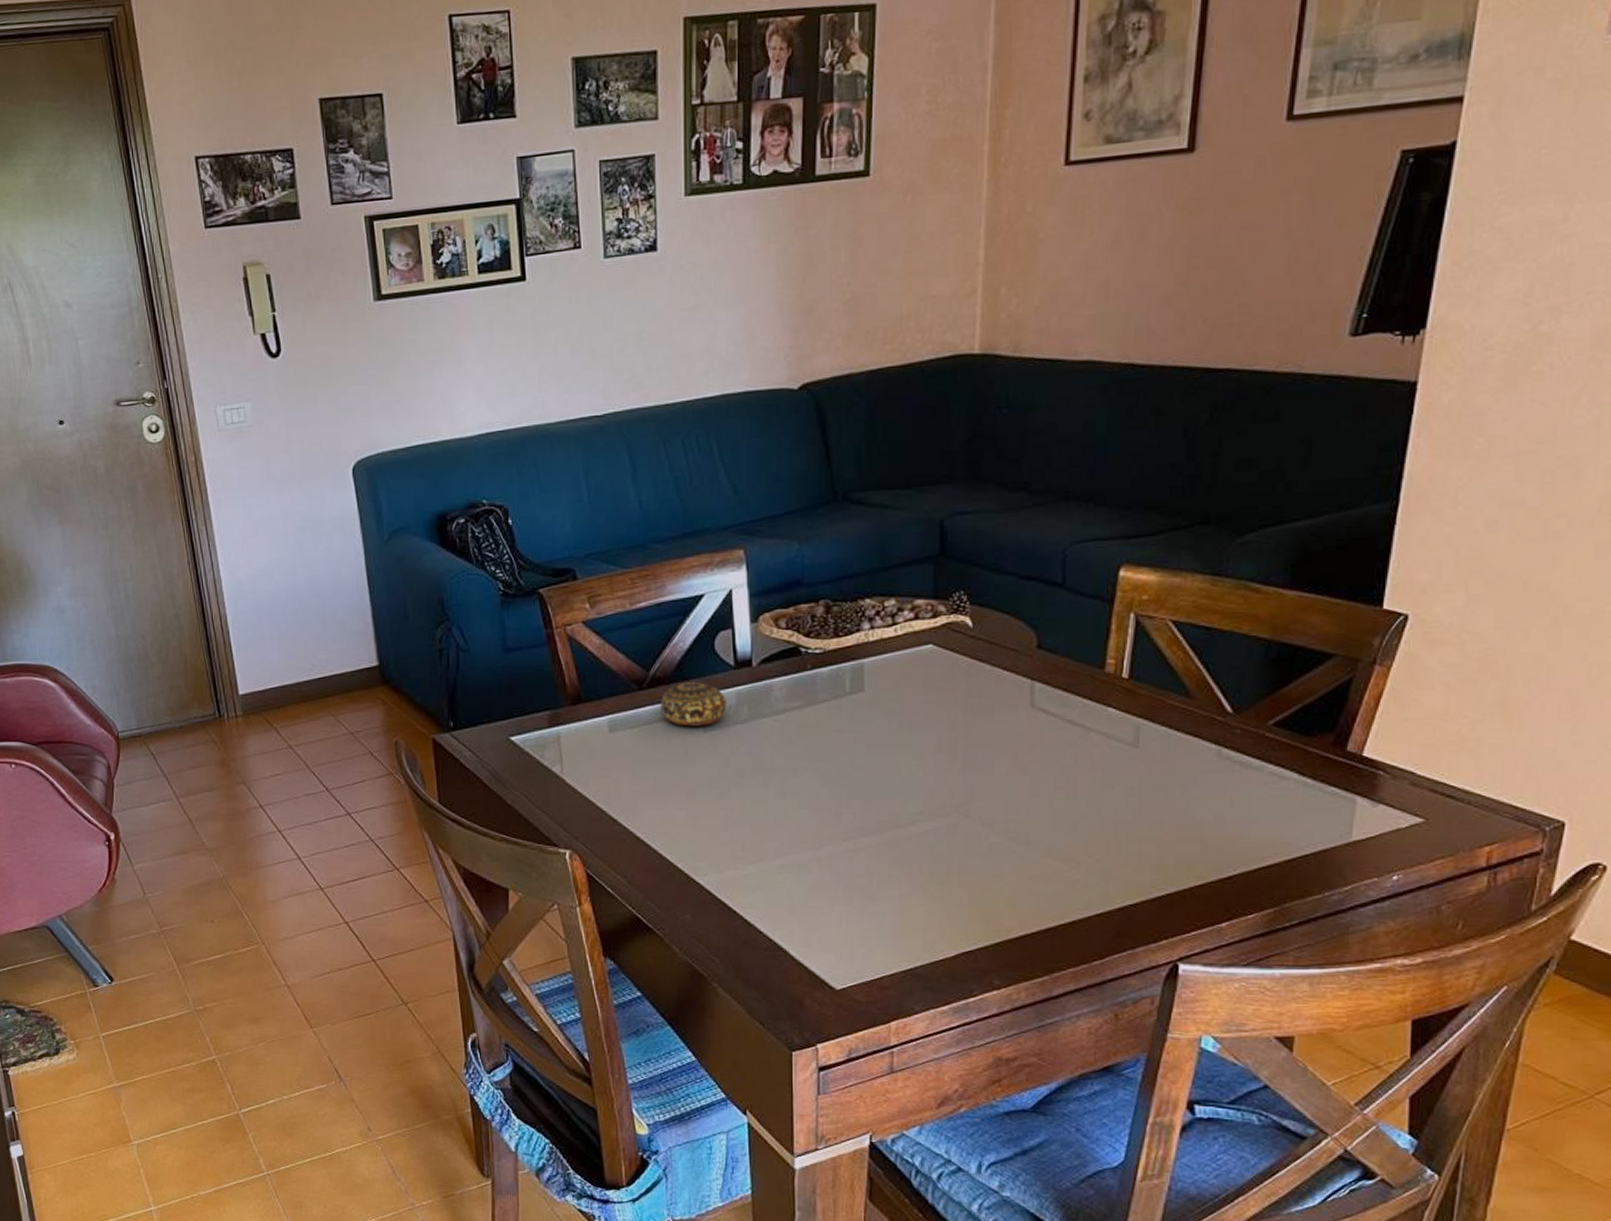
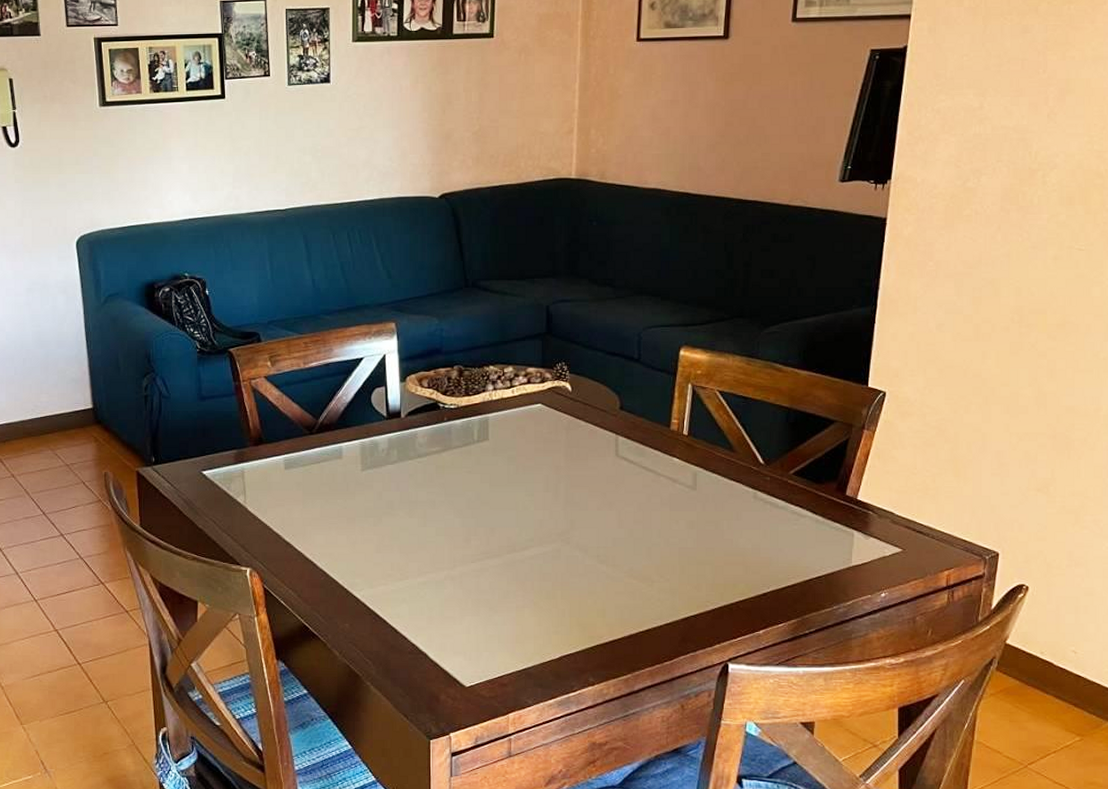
decorative ball: present [660,681,726,727] -> none [327,428,380,466]

